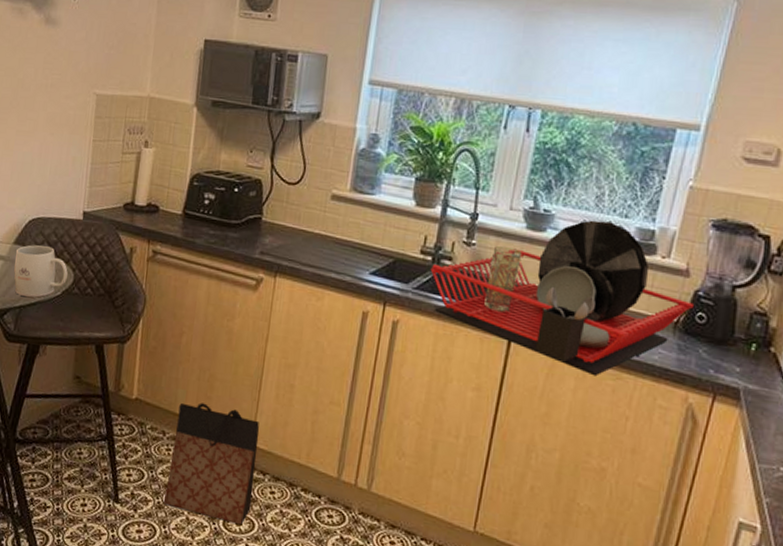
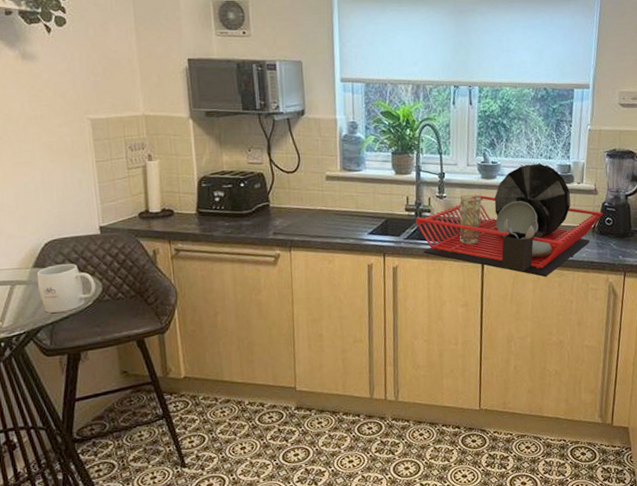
bag: present [163,402,260,525] -> none [226,365,304,458]

